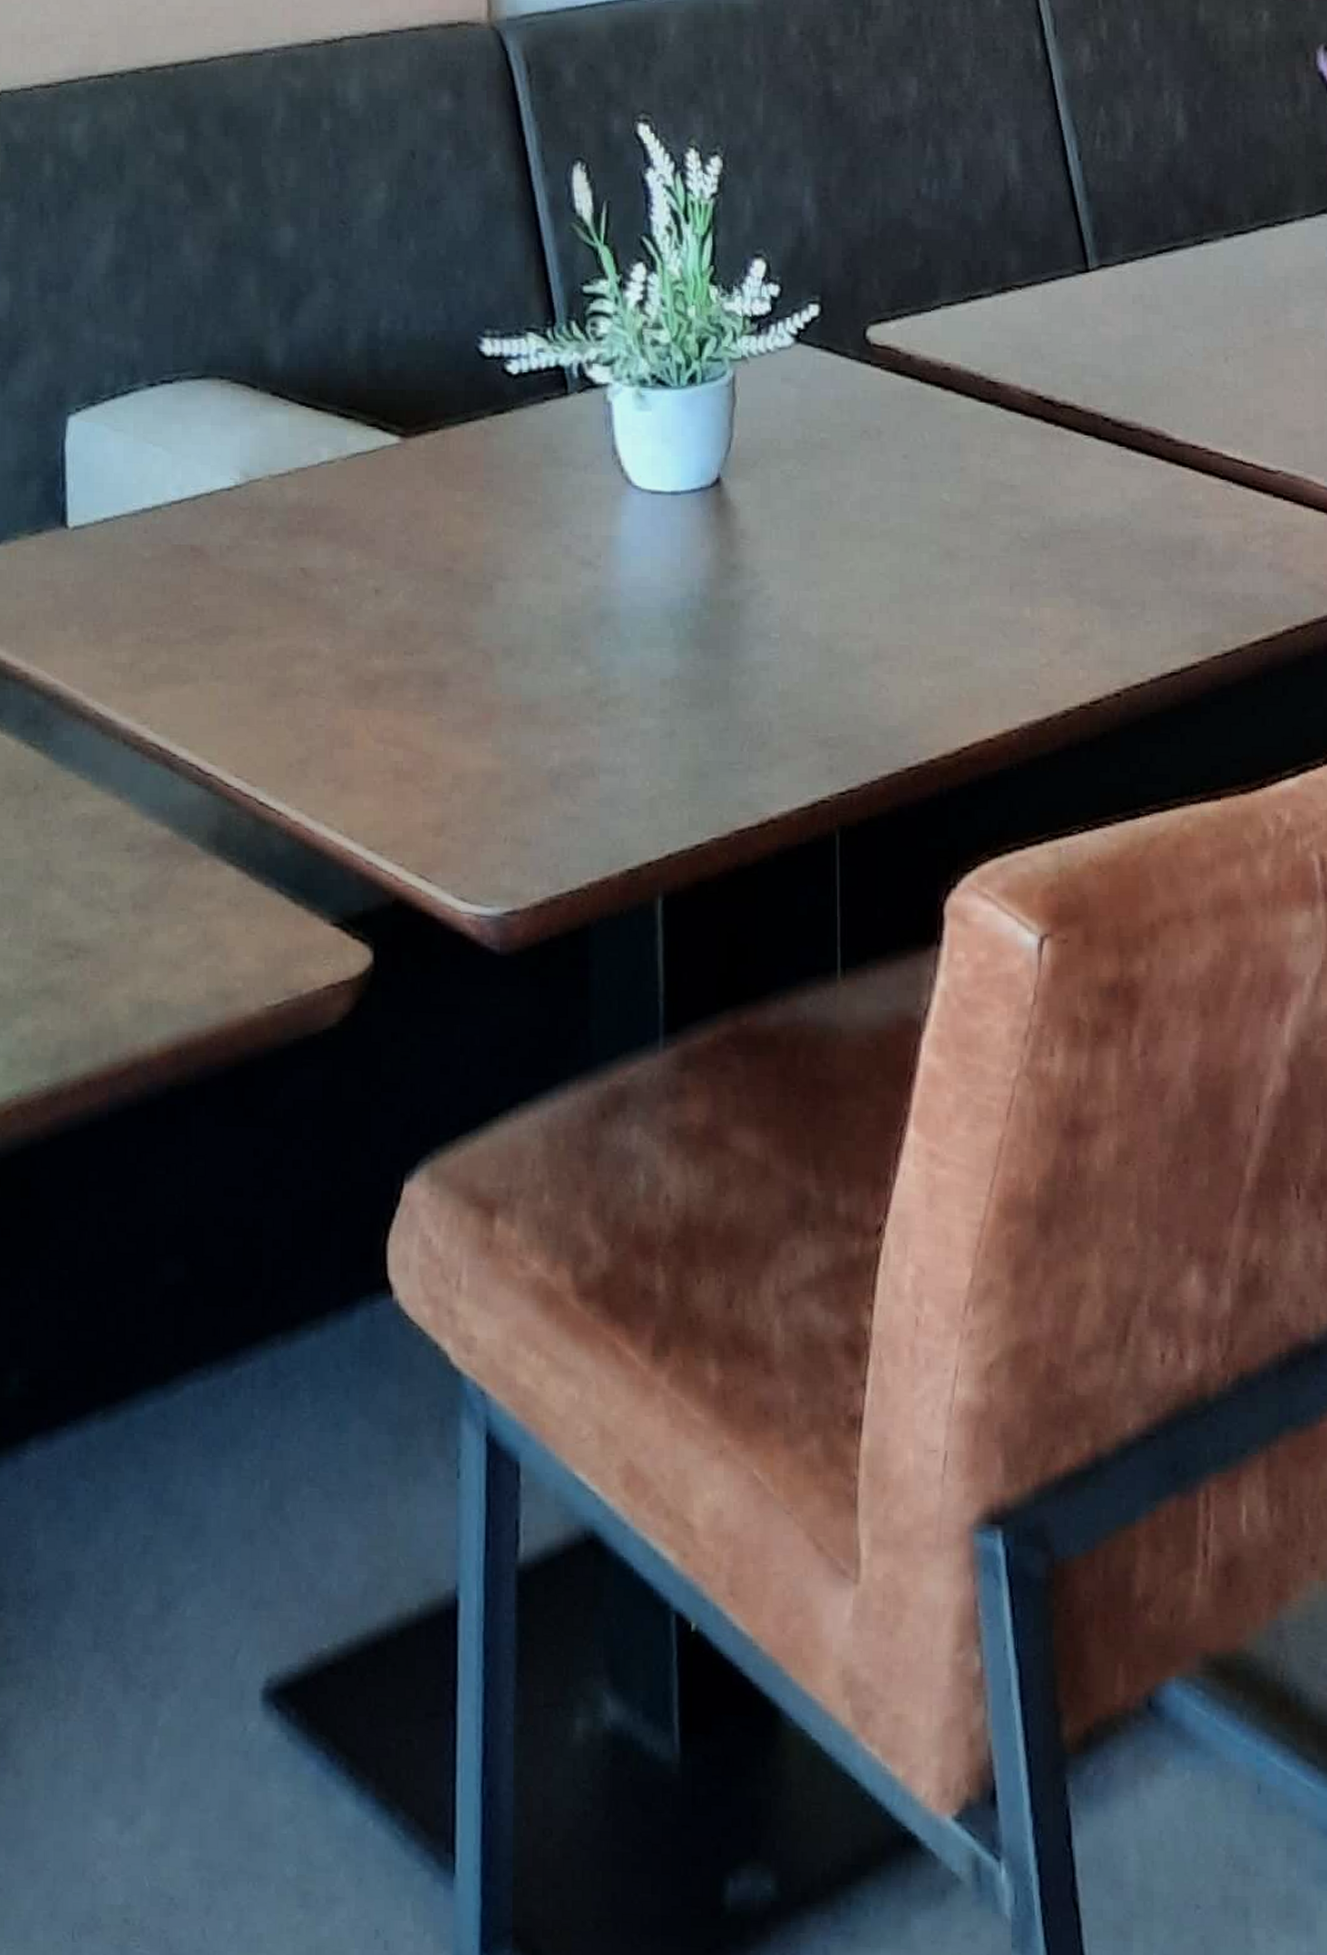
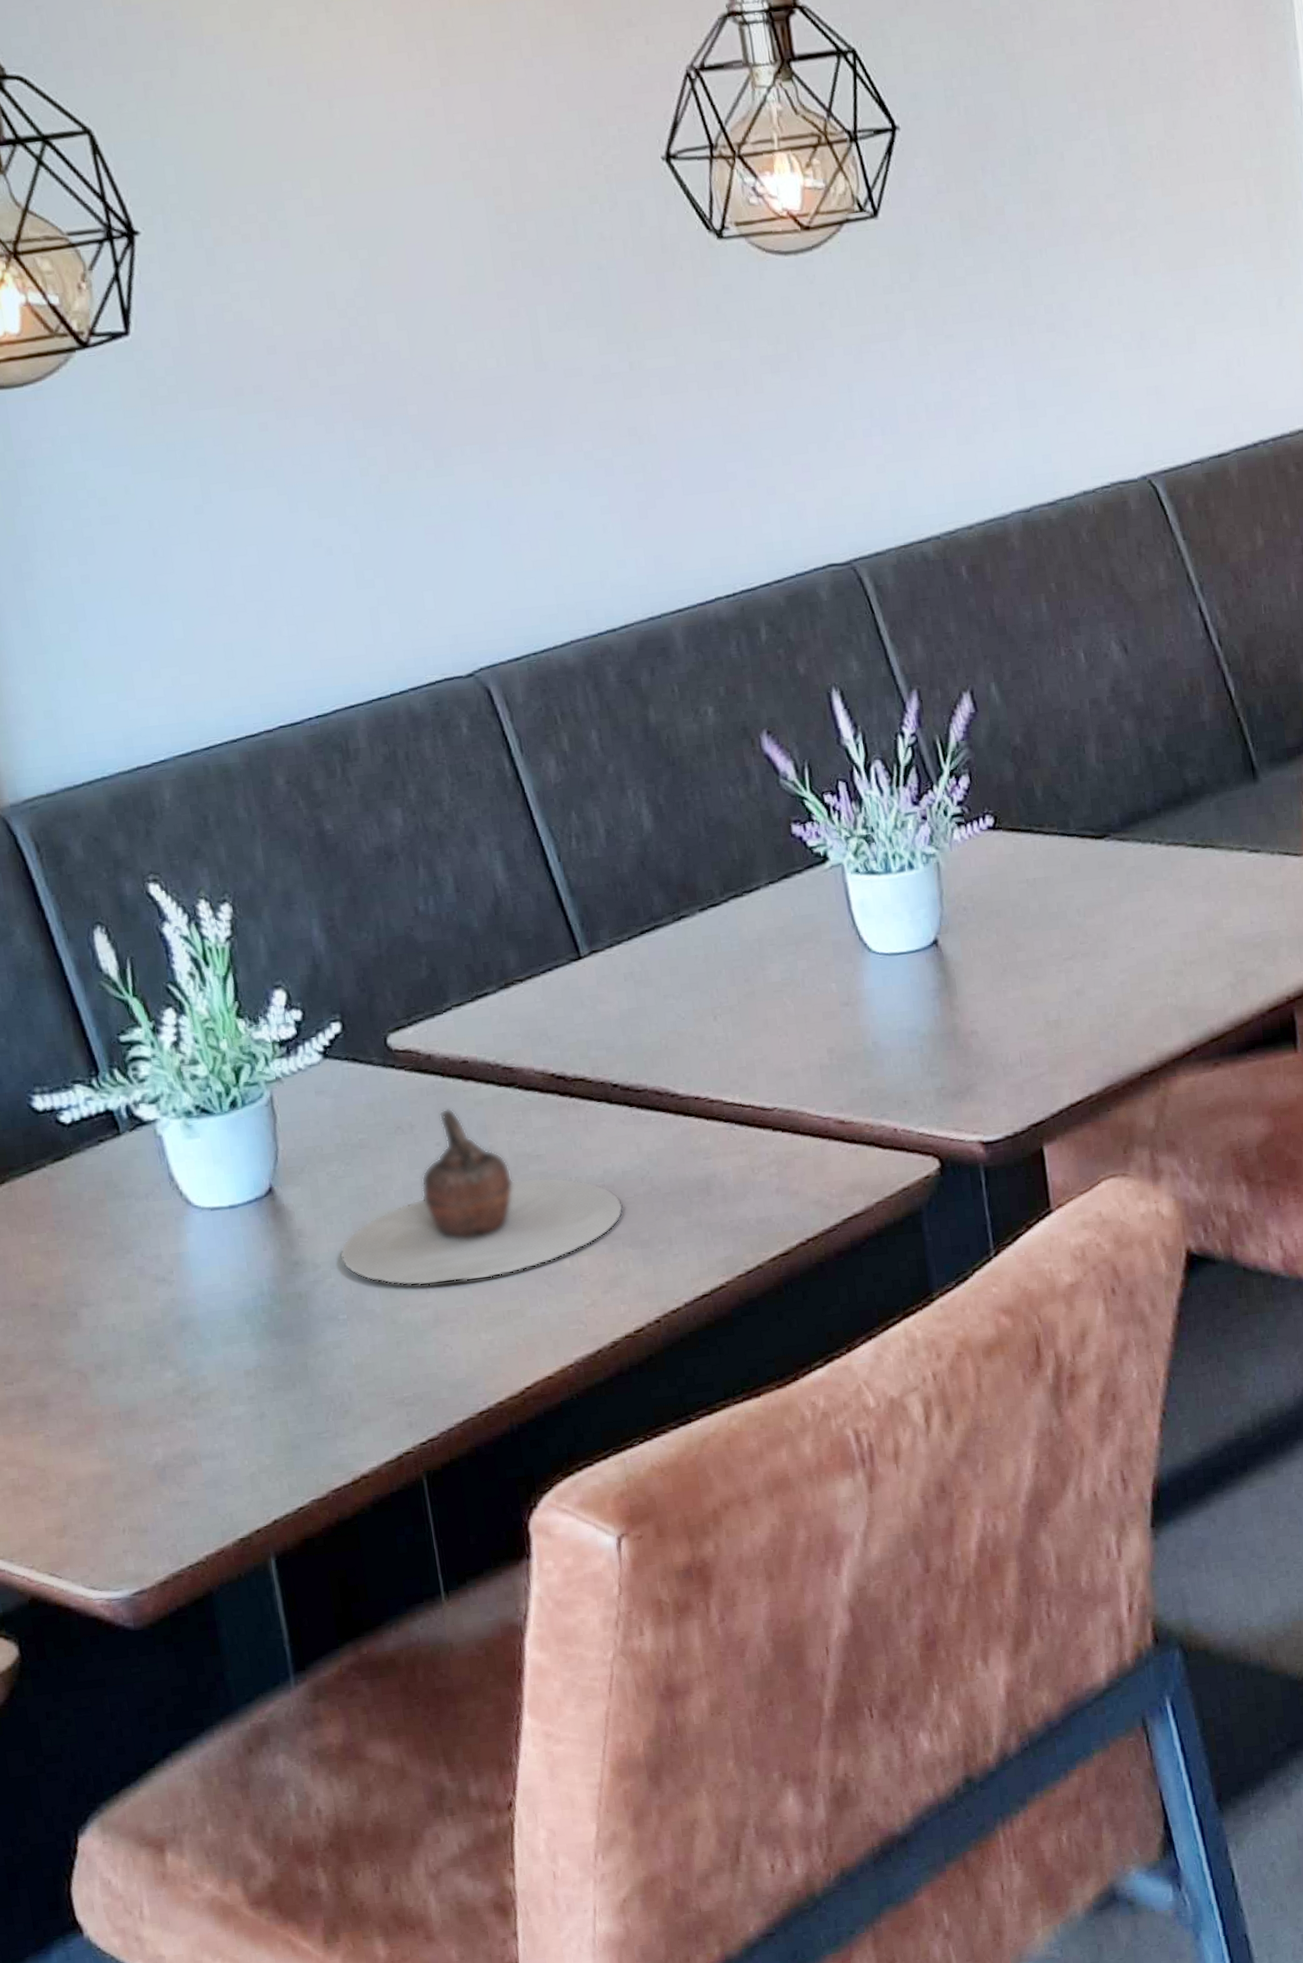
teapot: none [781,418,1098,618] -> present [339,1108,624,1287]

